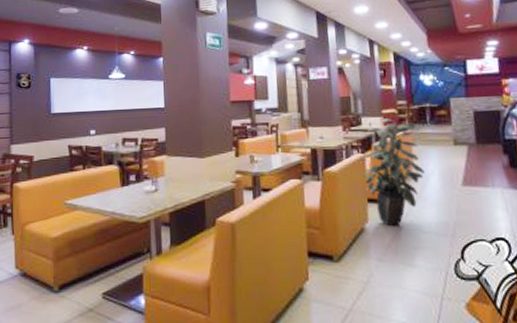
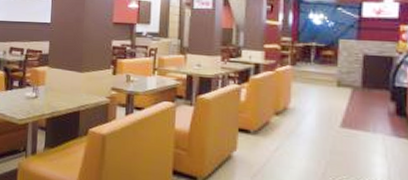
indoor plant: present [363,118,425,226] -> none [237,53,305,158]

